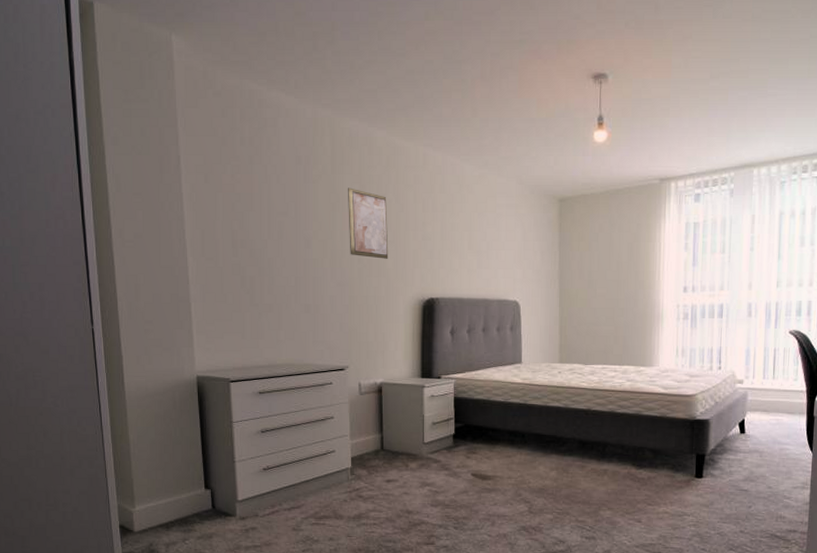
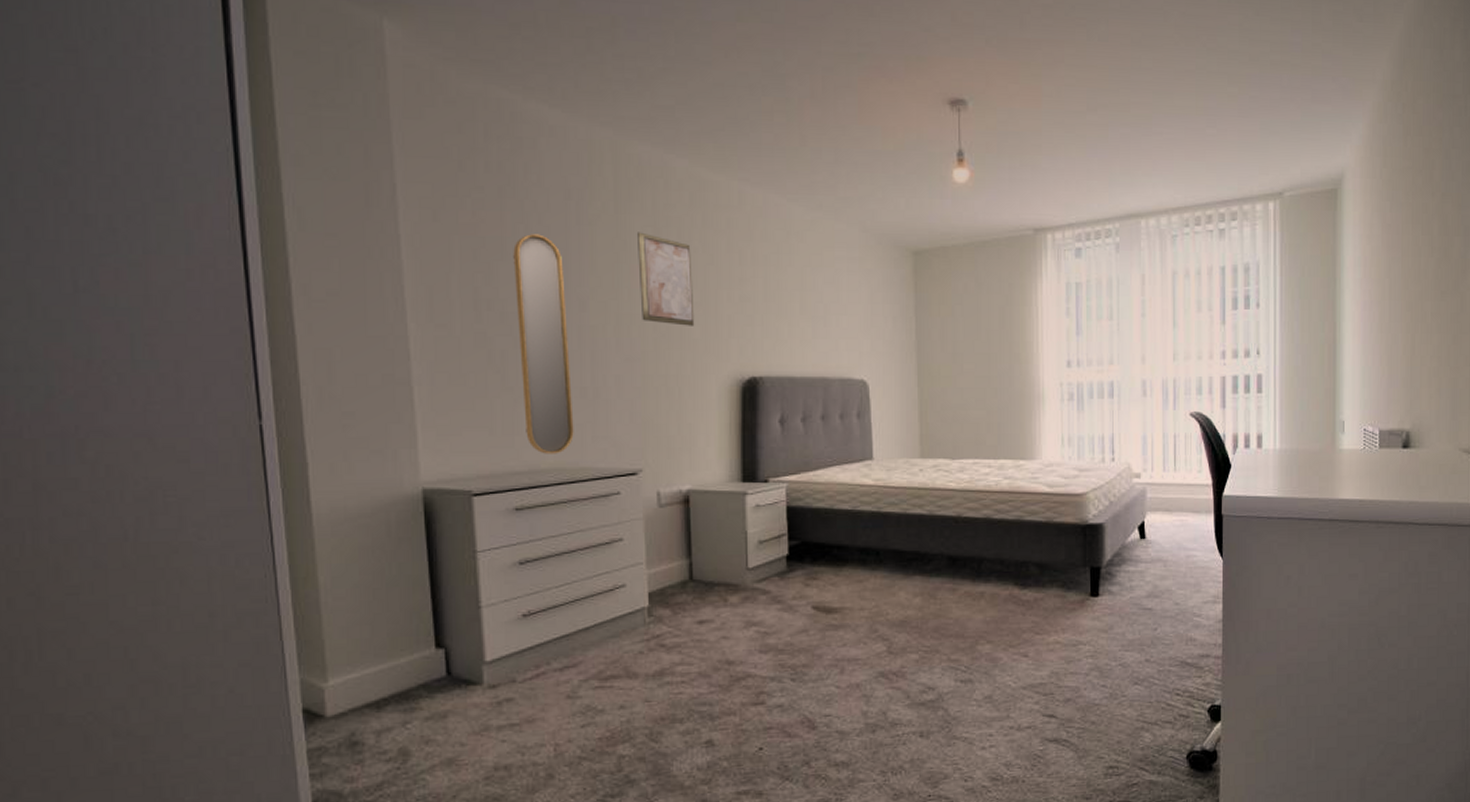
home mirror: none [259,191,300,354] -> present [513,234,574,454]

